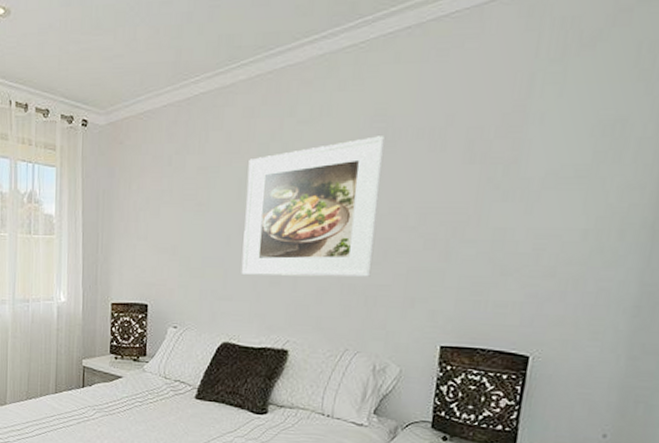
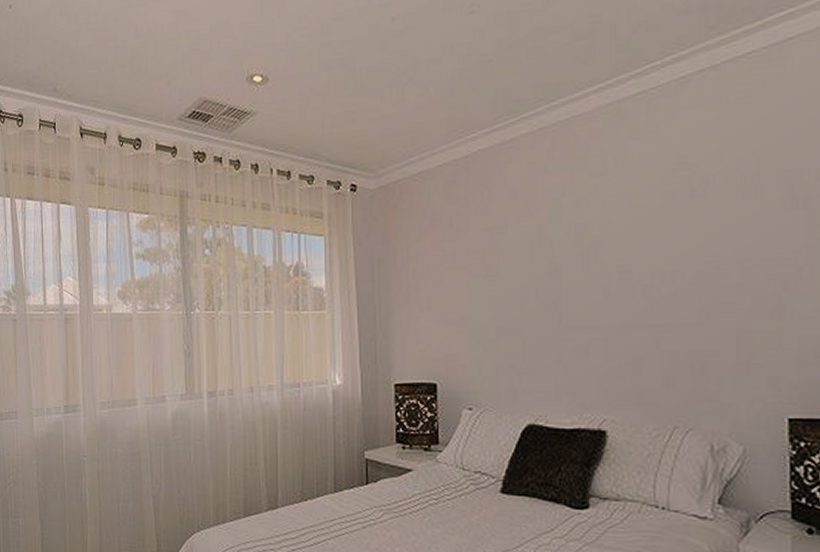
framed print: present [241,136,386,277] -> none [539,185,694,345]

